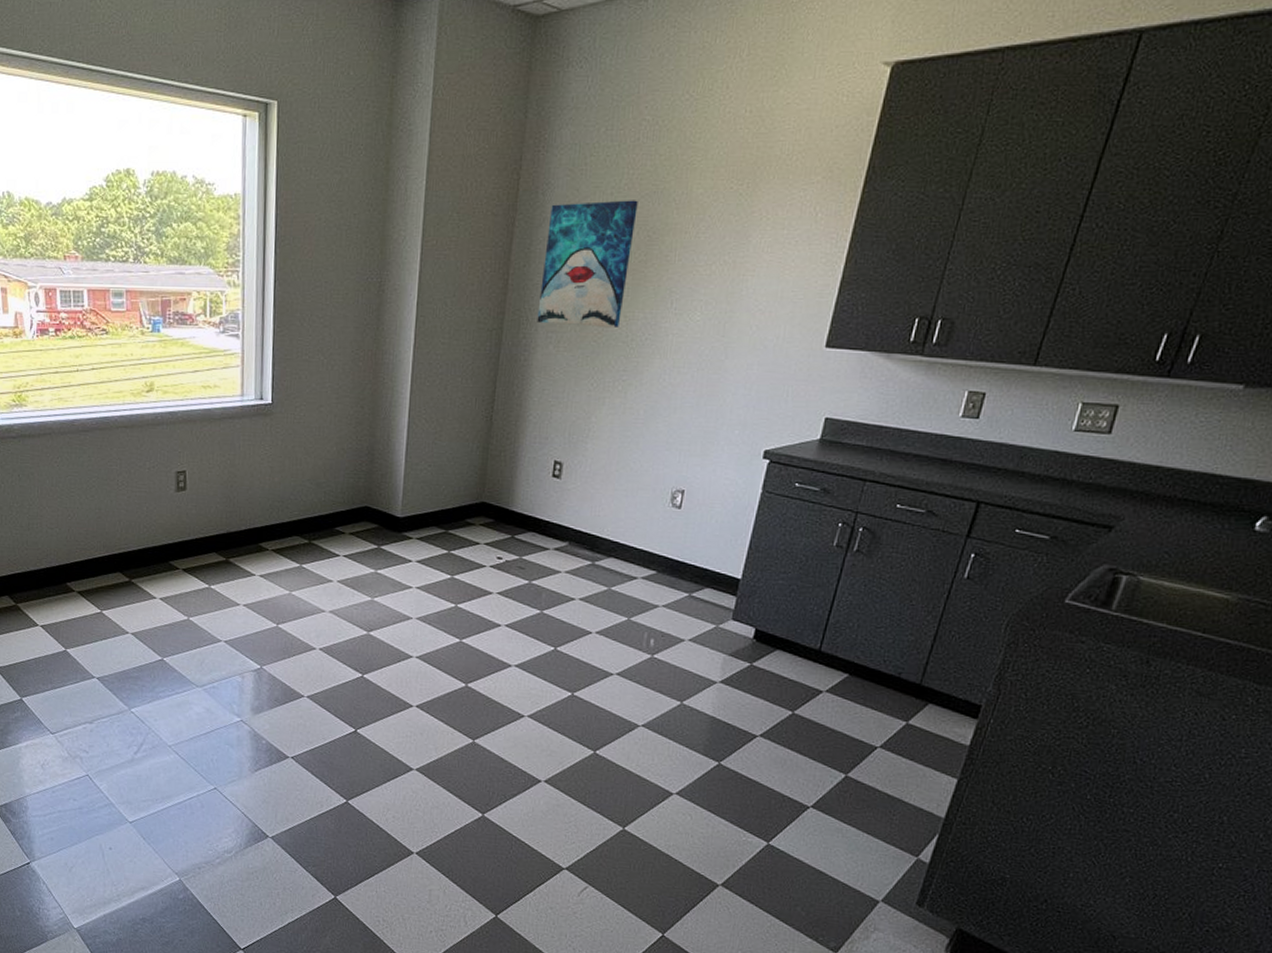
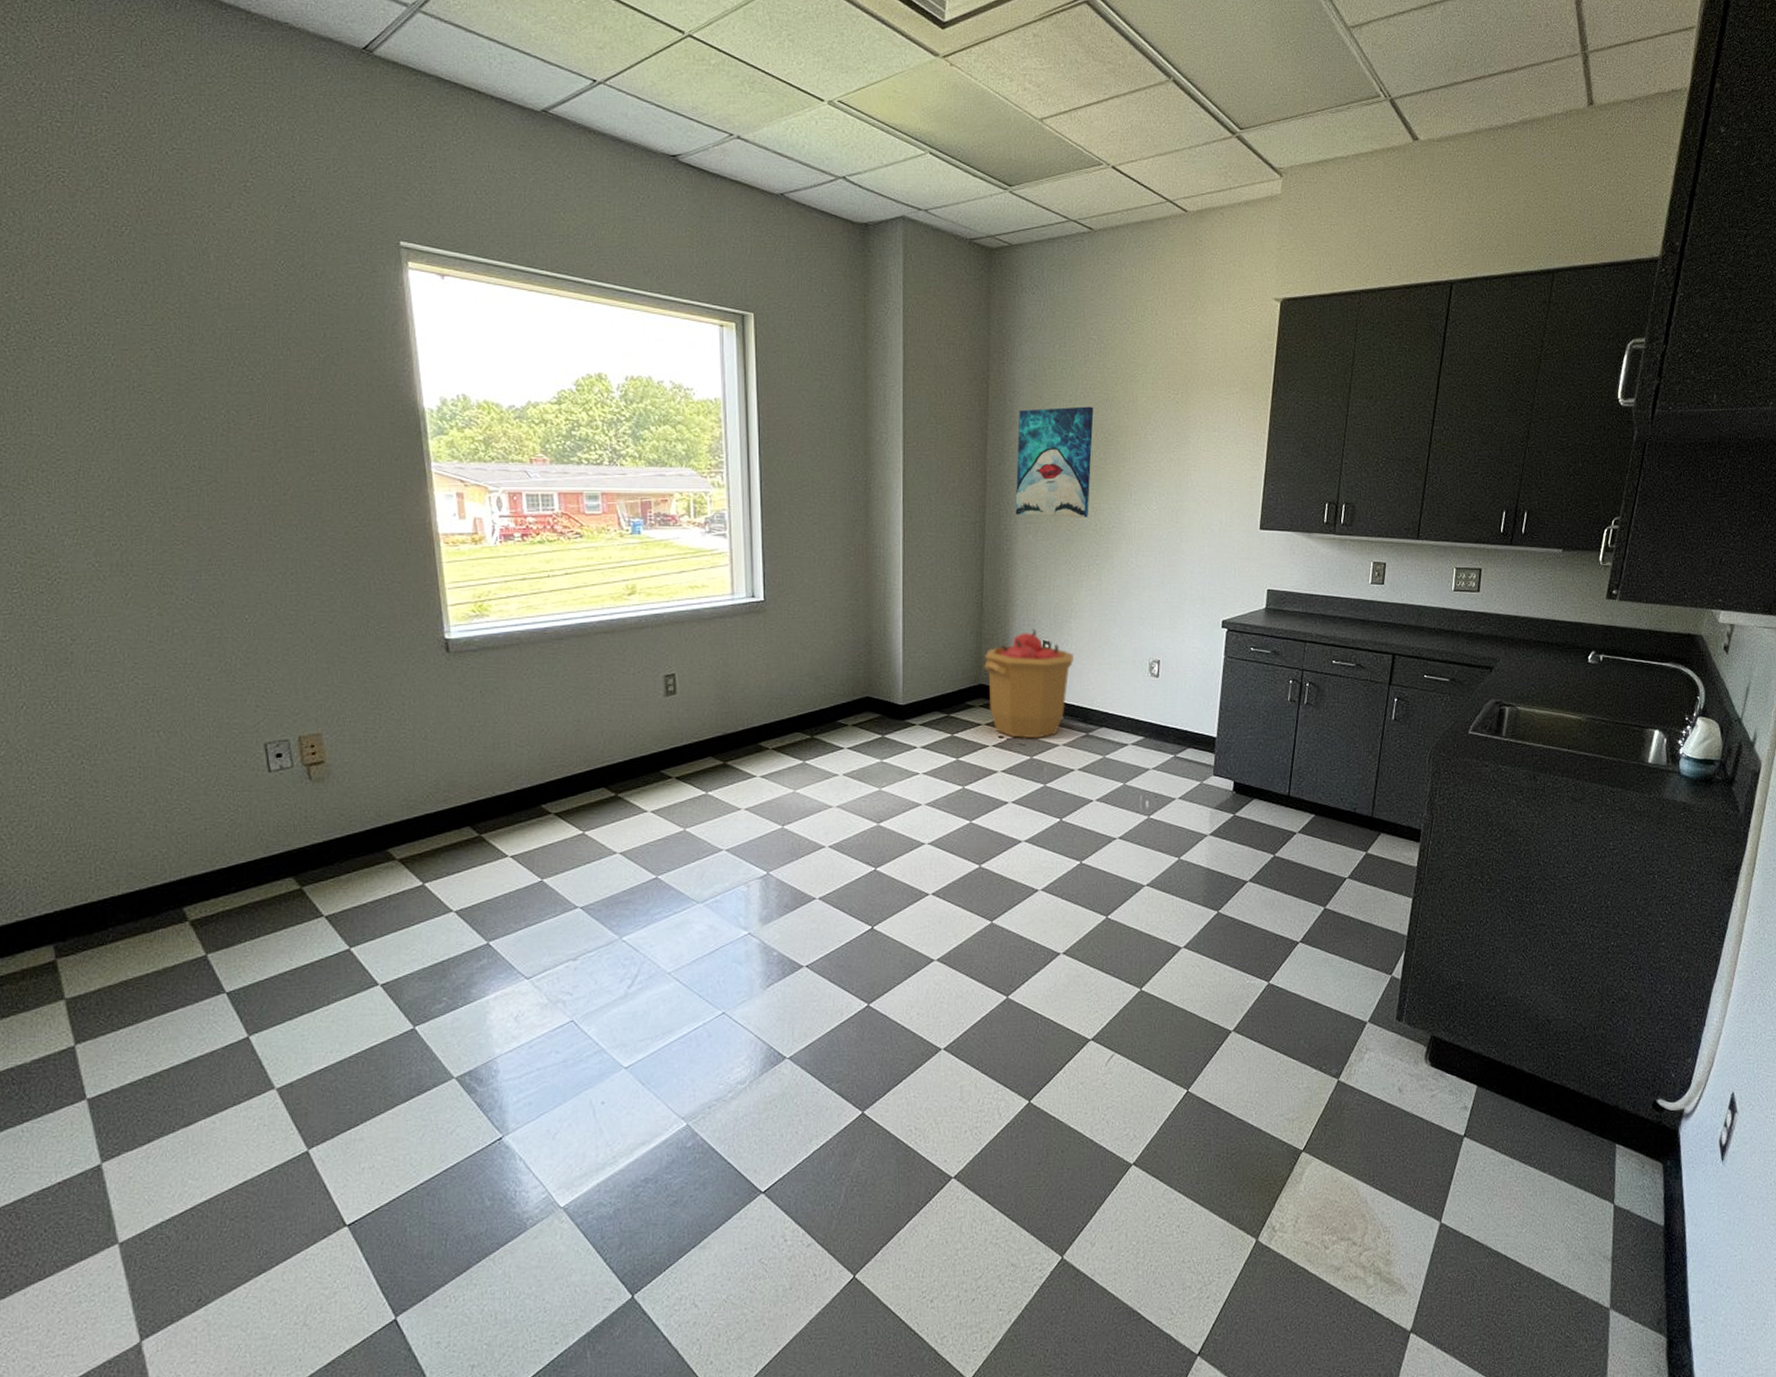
trash can: none [488,447,586,563] -> present [984,629,1073,739]

